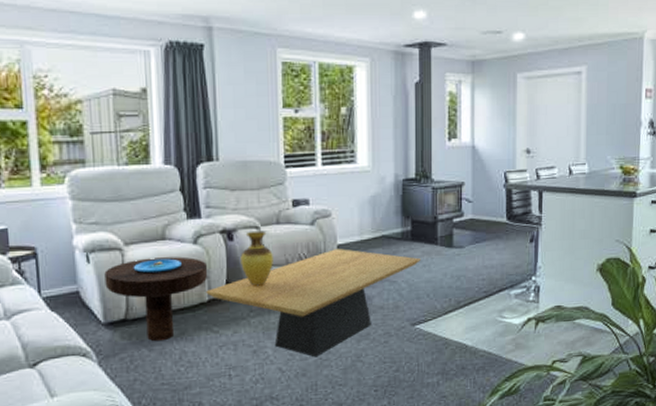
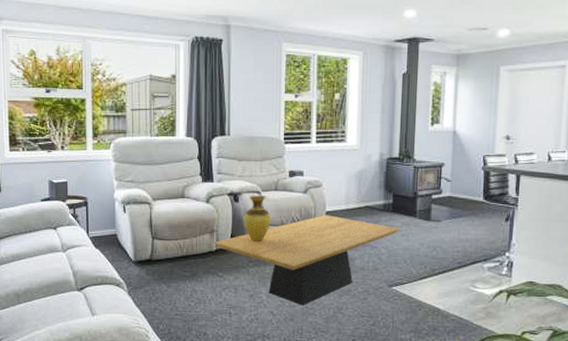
side table: present [104,256,208,342] -> none [136,212,217,280]

